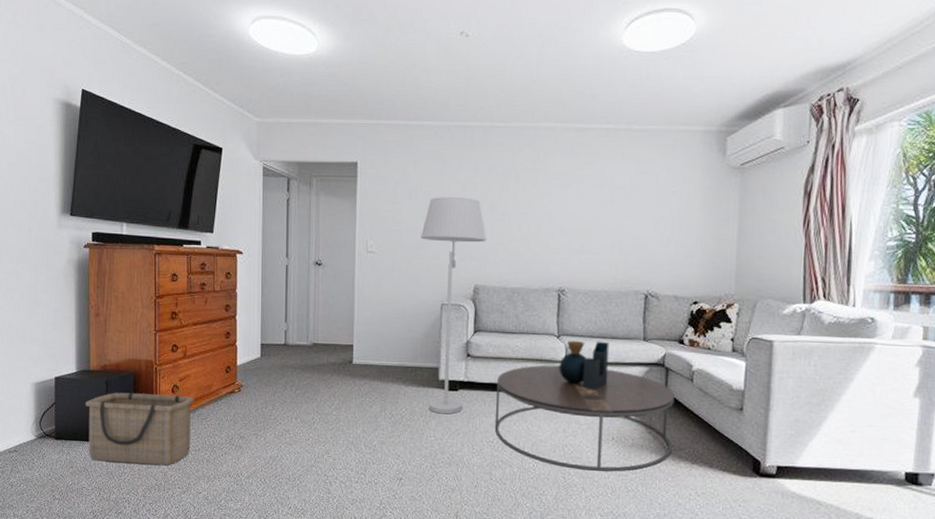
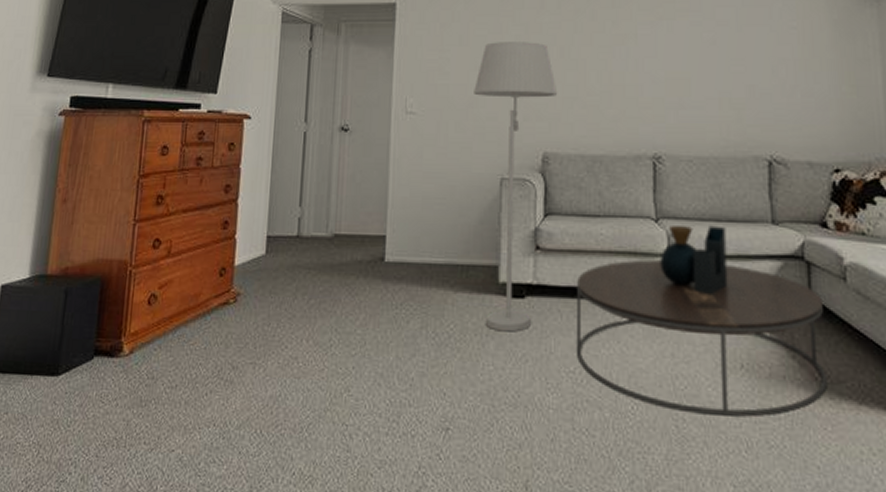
basket: present [85,392,194,465] -> none [31,305,176,409]

